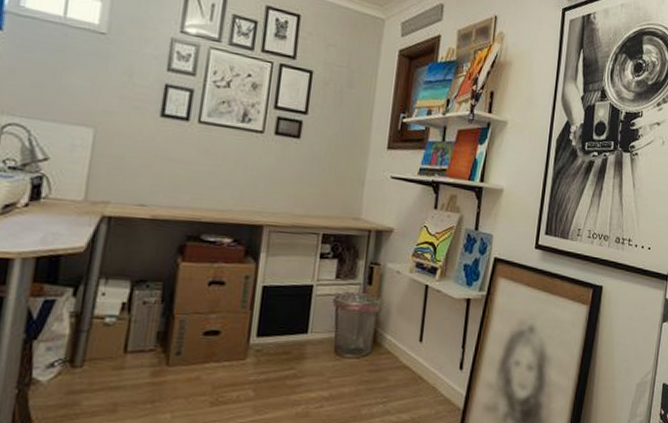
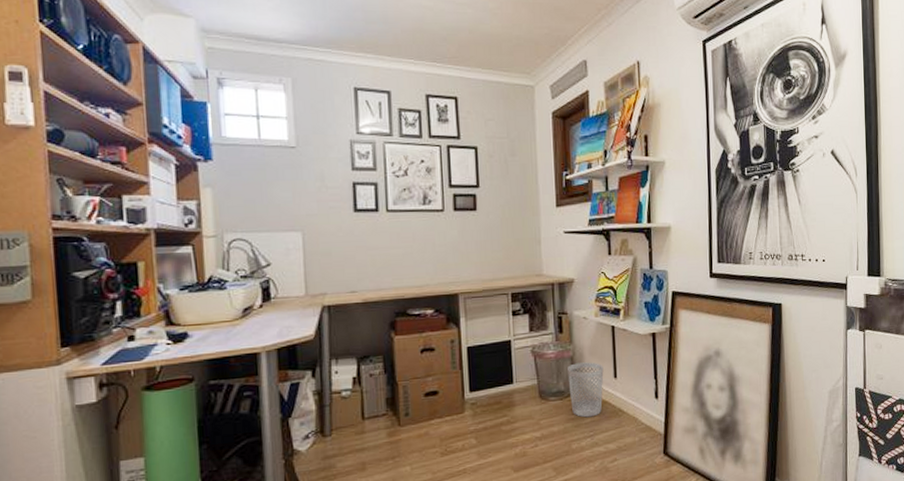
wastebasket: none [368,320,410,382] -> present [567,362,604,418]

